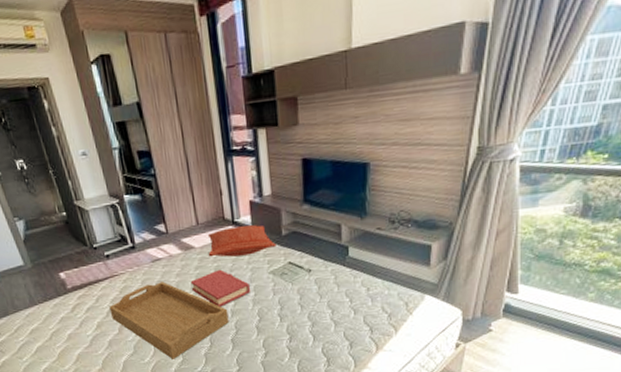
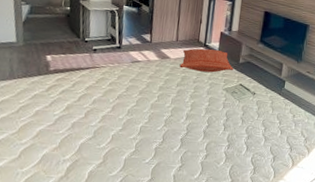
serving tray: present [109,281,229,359] -> none [82,80,184,149]
hardback book: present [190,269,251,307] -> none [158,79,207,110]

